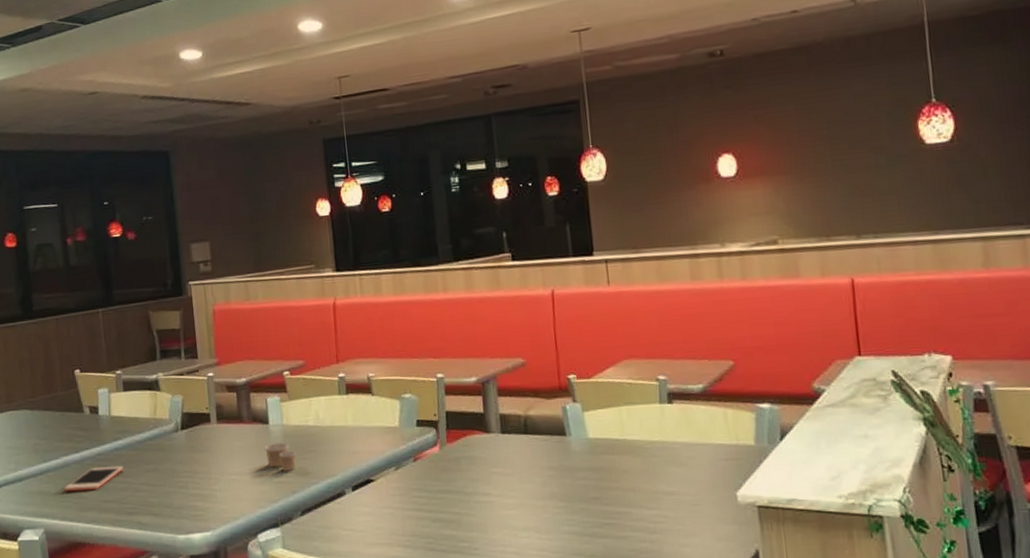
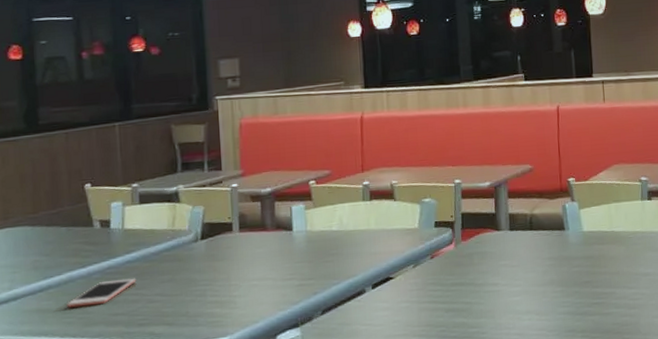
paper cup: present [265,442,297,471] -> none [288,247,319,274]

